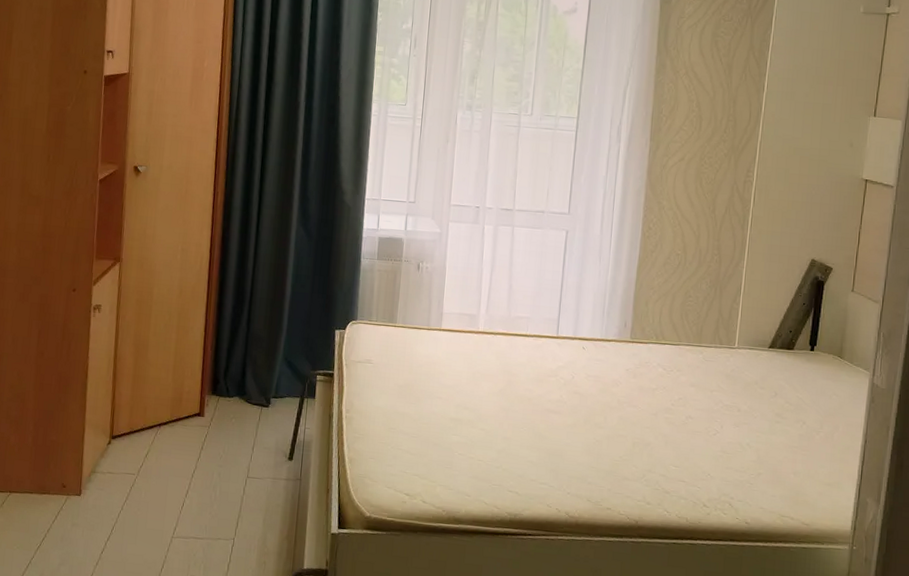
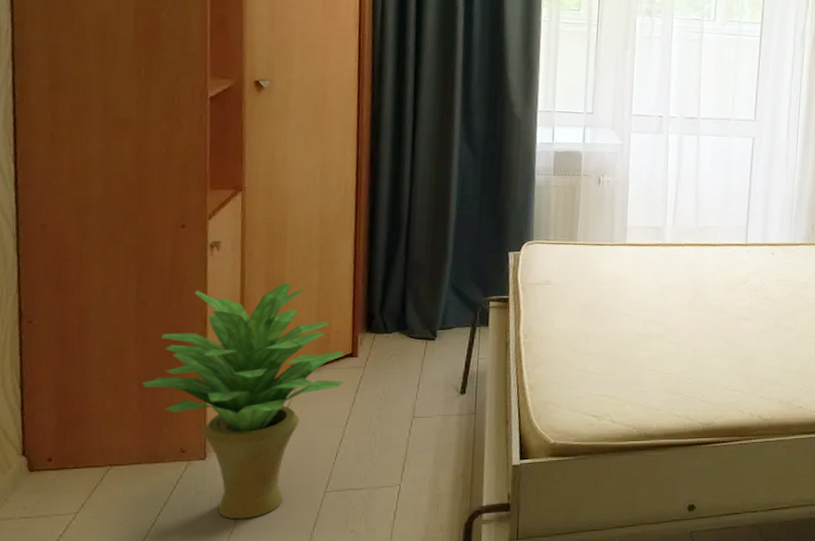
potted plant: none [36,344,193,553] -> present [142,283,345,520]

